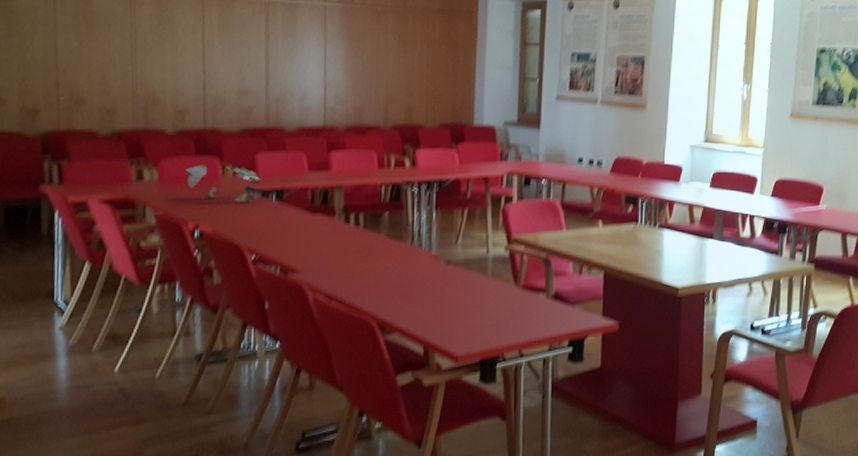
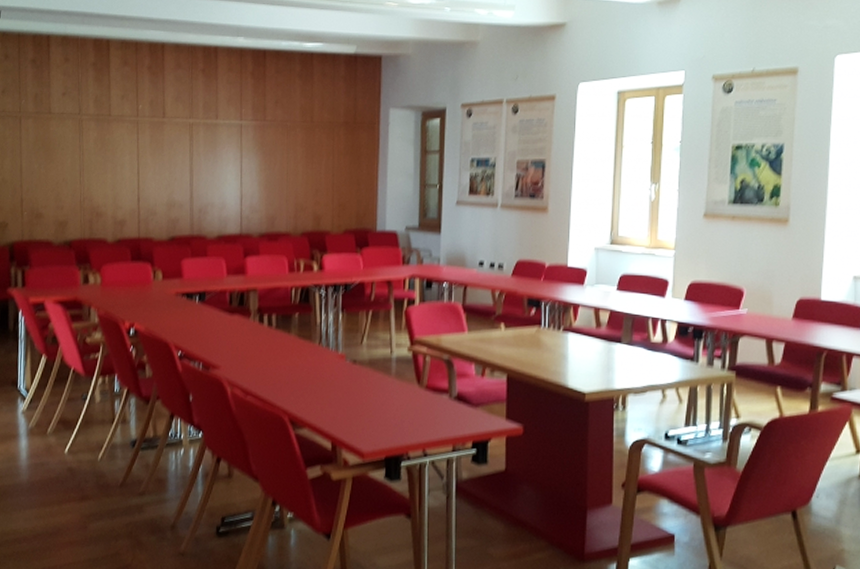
papers: present [186,163,263,204] -> none [123,268,188,305]

